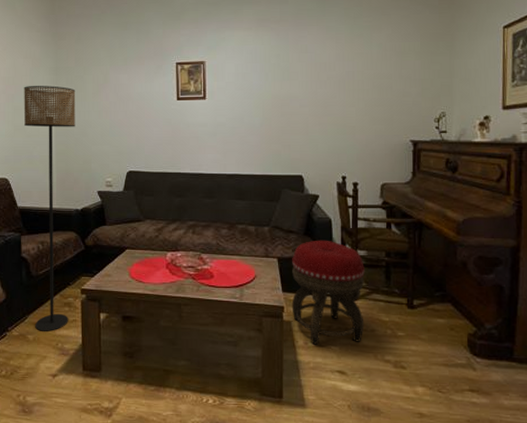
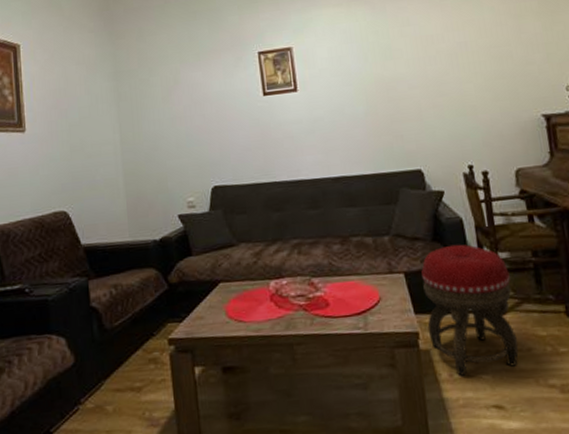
floor lamp: present [24,86,76,331] -> none [79,93,156,399]

